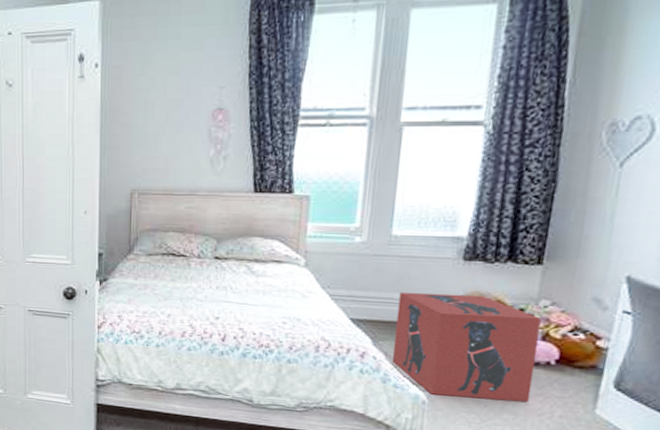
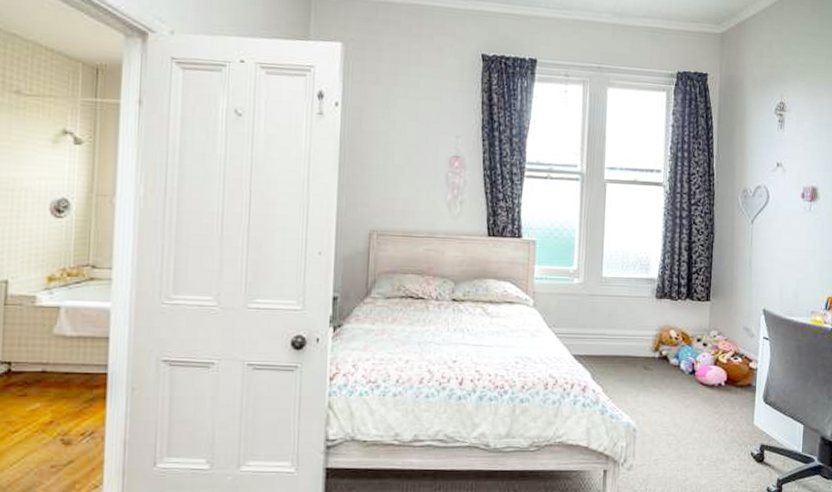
storage box: present [392,291,541,403] -> none [607,327,713,422]

